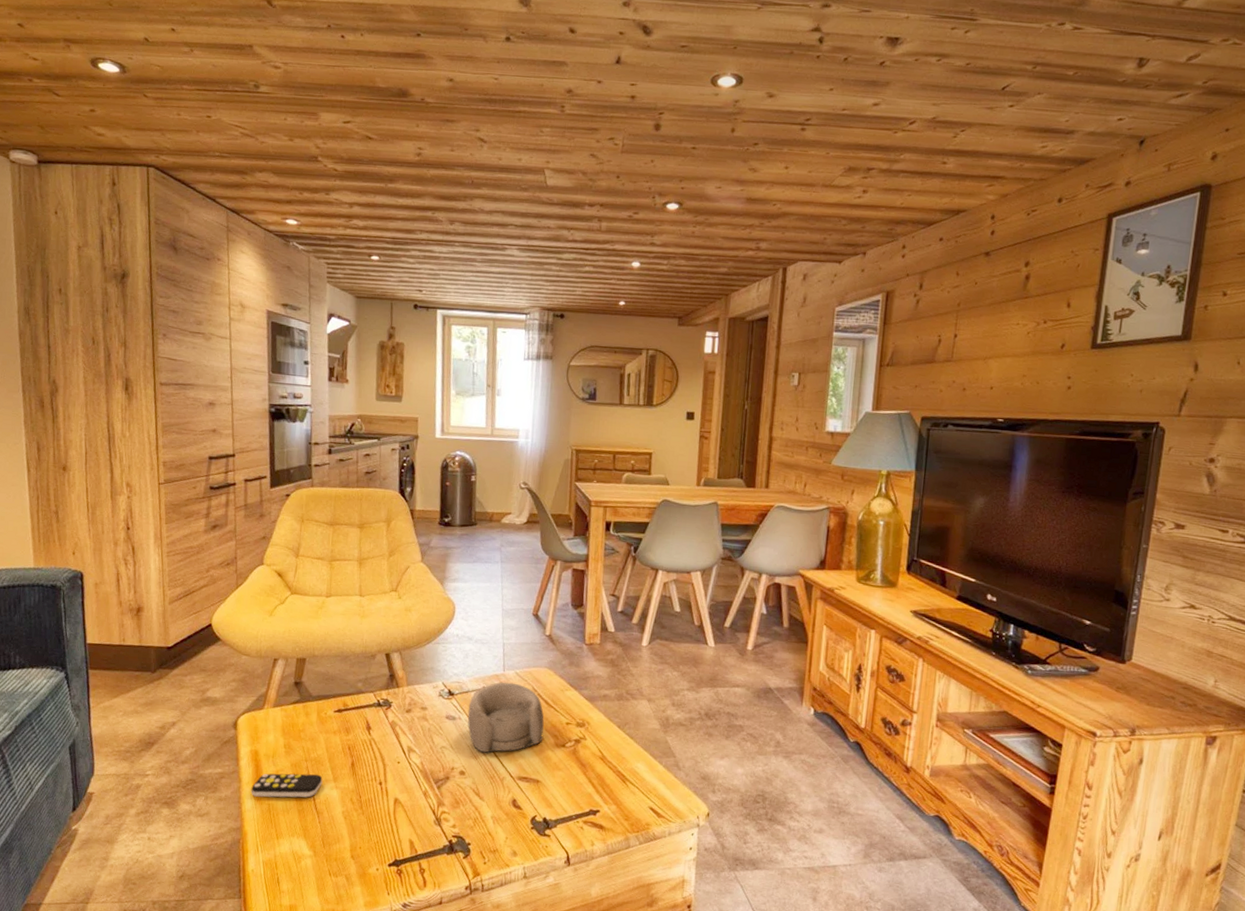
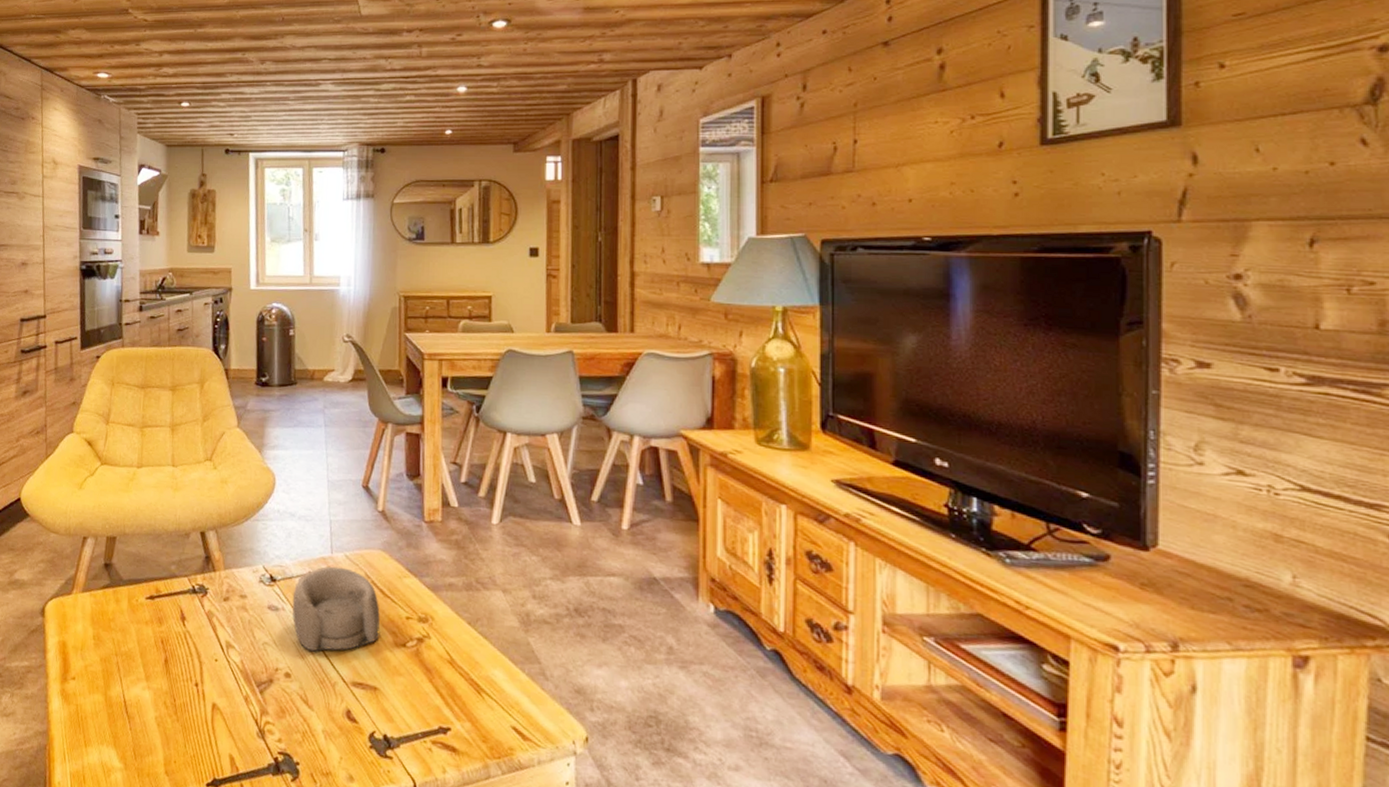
remote control: present [251,773,323,798] -> none [58,668,134,699]

